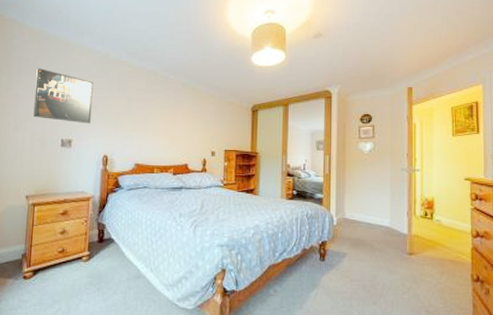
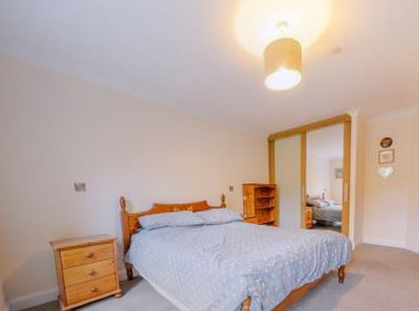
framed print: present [33,67,93,124] -> none [33,106,102,166]

